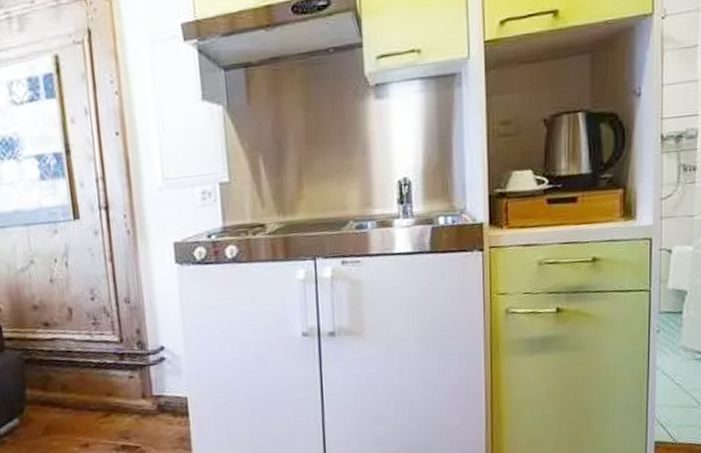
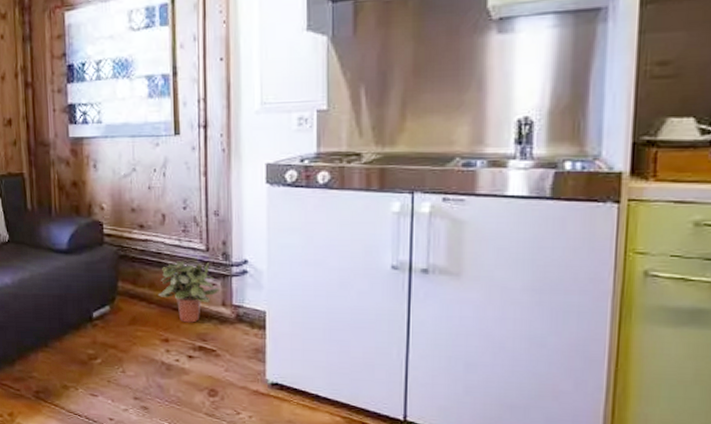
potted plant: none [72,354,139,423] -> present [158,260,221,323]

